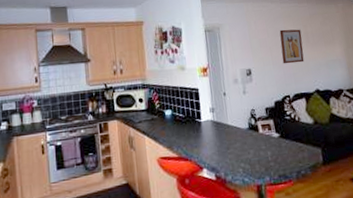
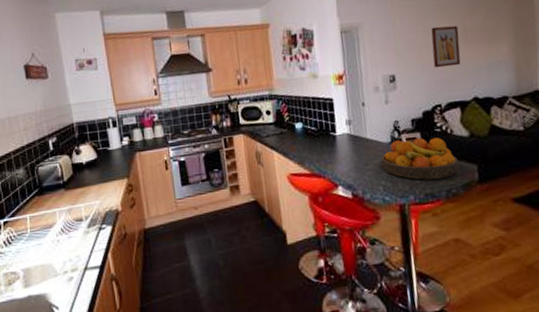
fruit bowl: none [240,124,306,162] -> present [381,137,459,180]

